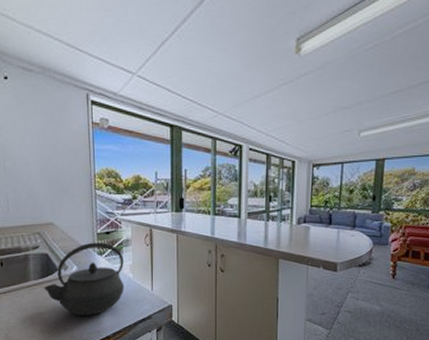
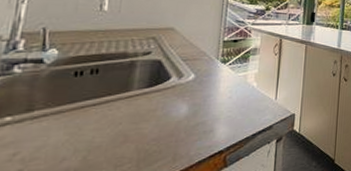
kettle: present [43,242,125,316] -> none [148,49,249,130]

